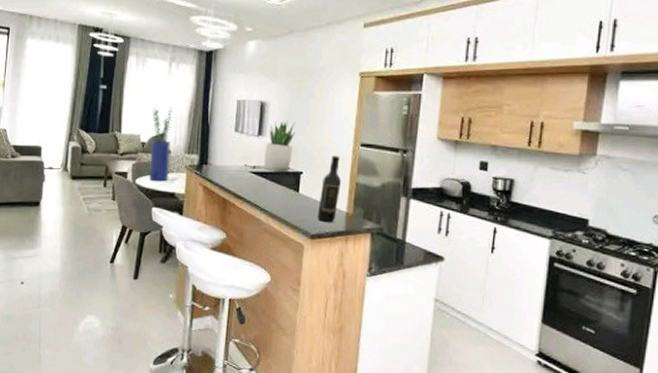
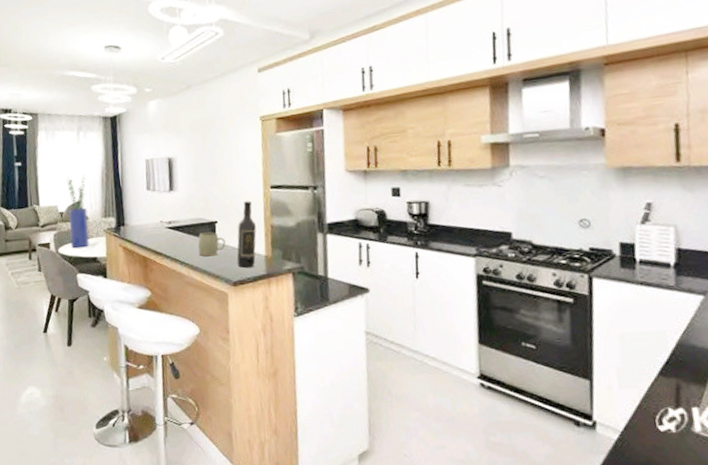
planter: present [263,120,295,173] -> none [177,172,205,224]
mug: none [279,182,309,207] -> present [198,232,226,257]

